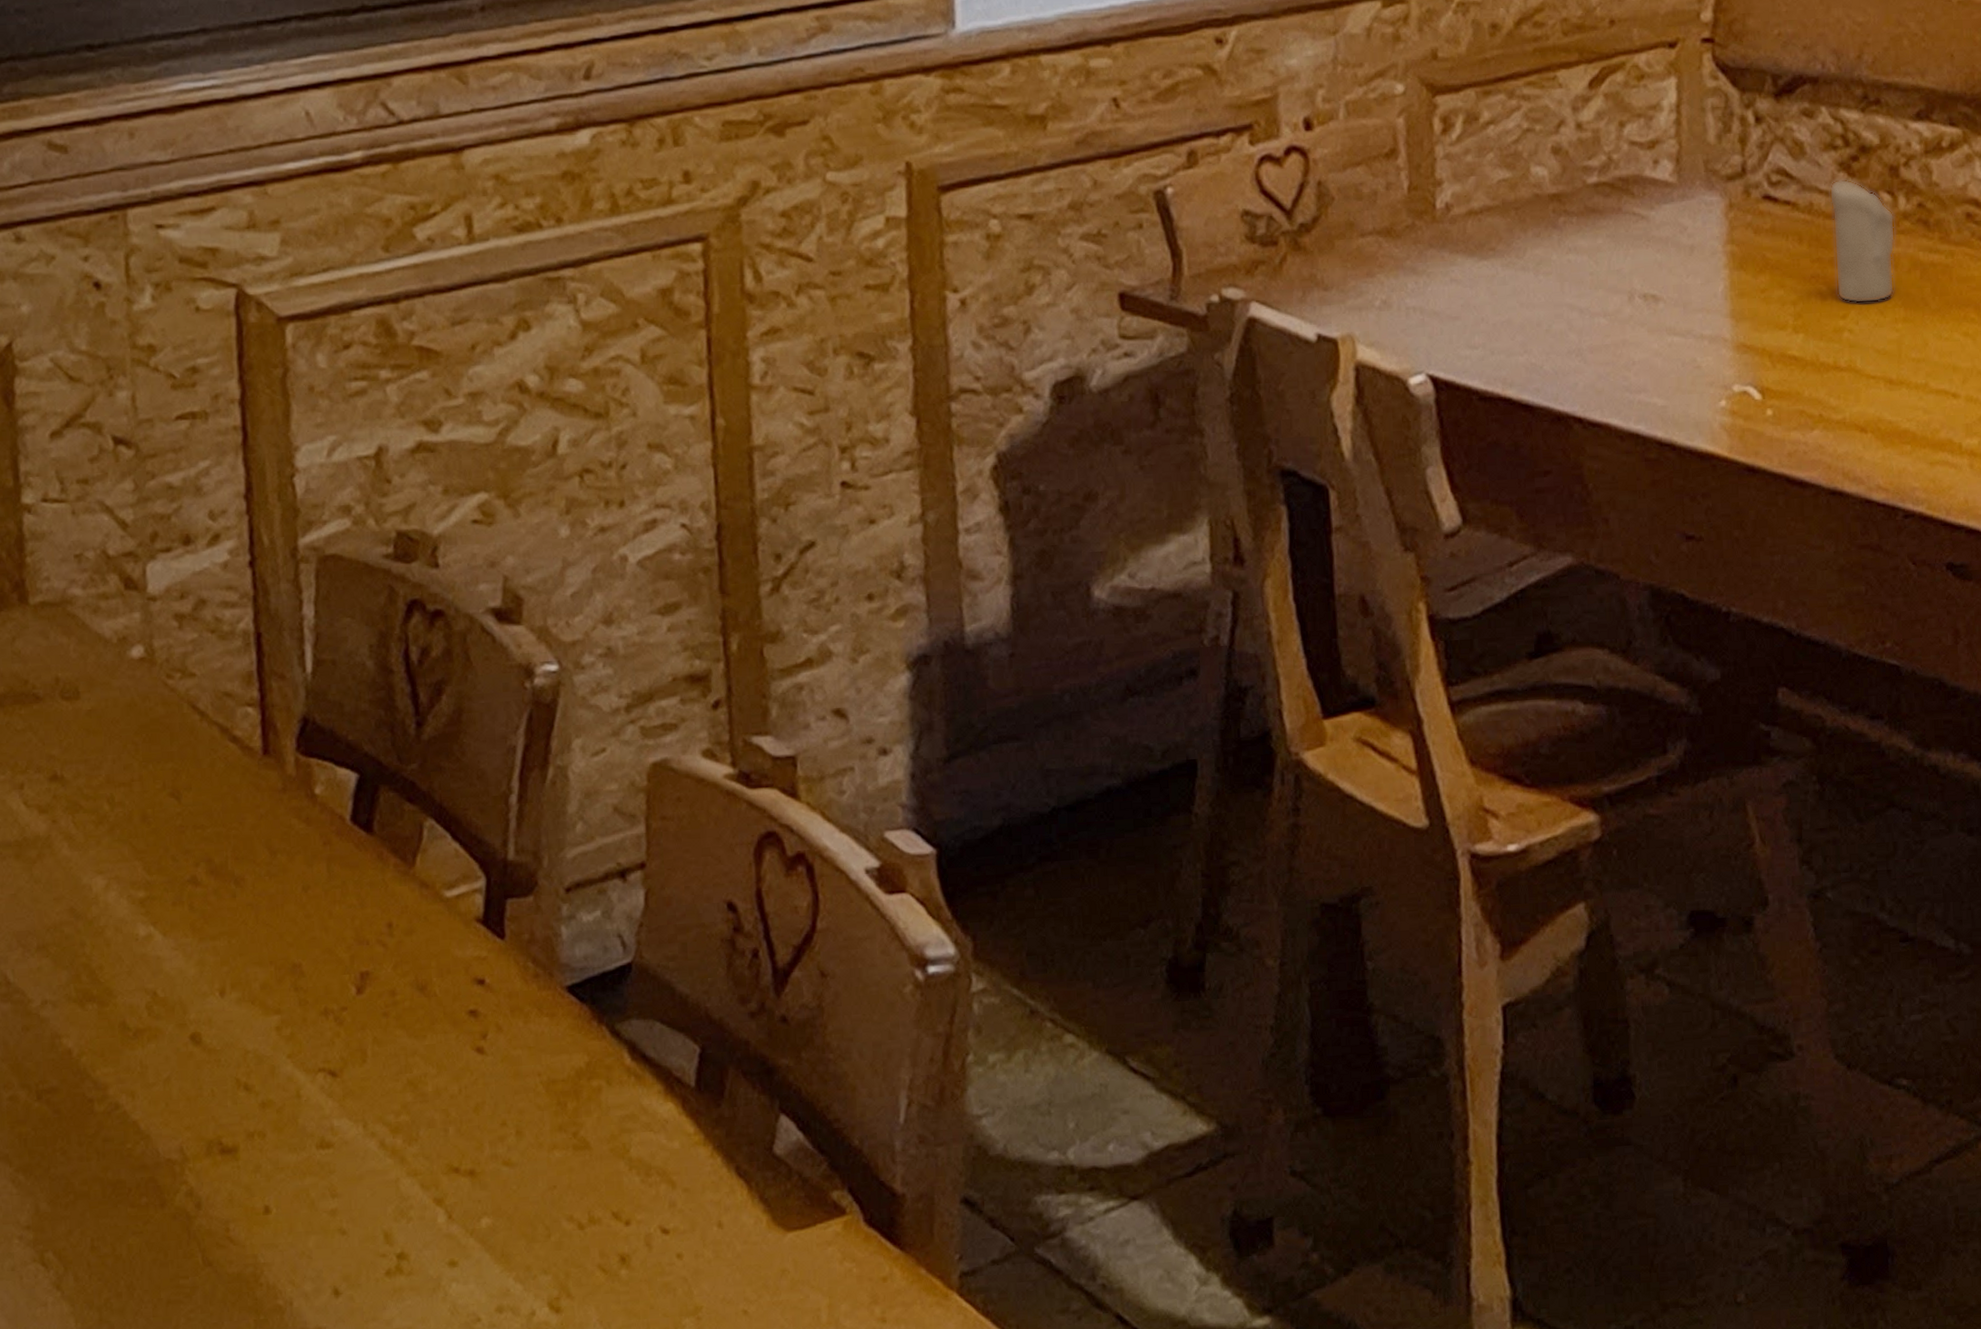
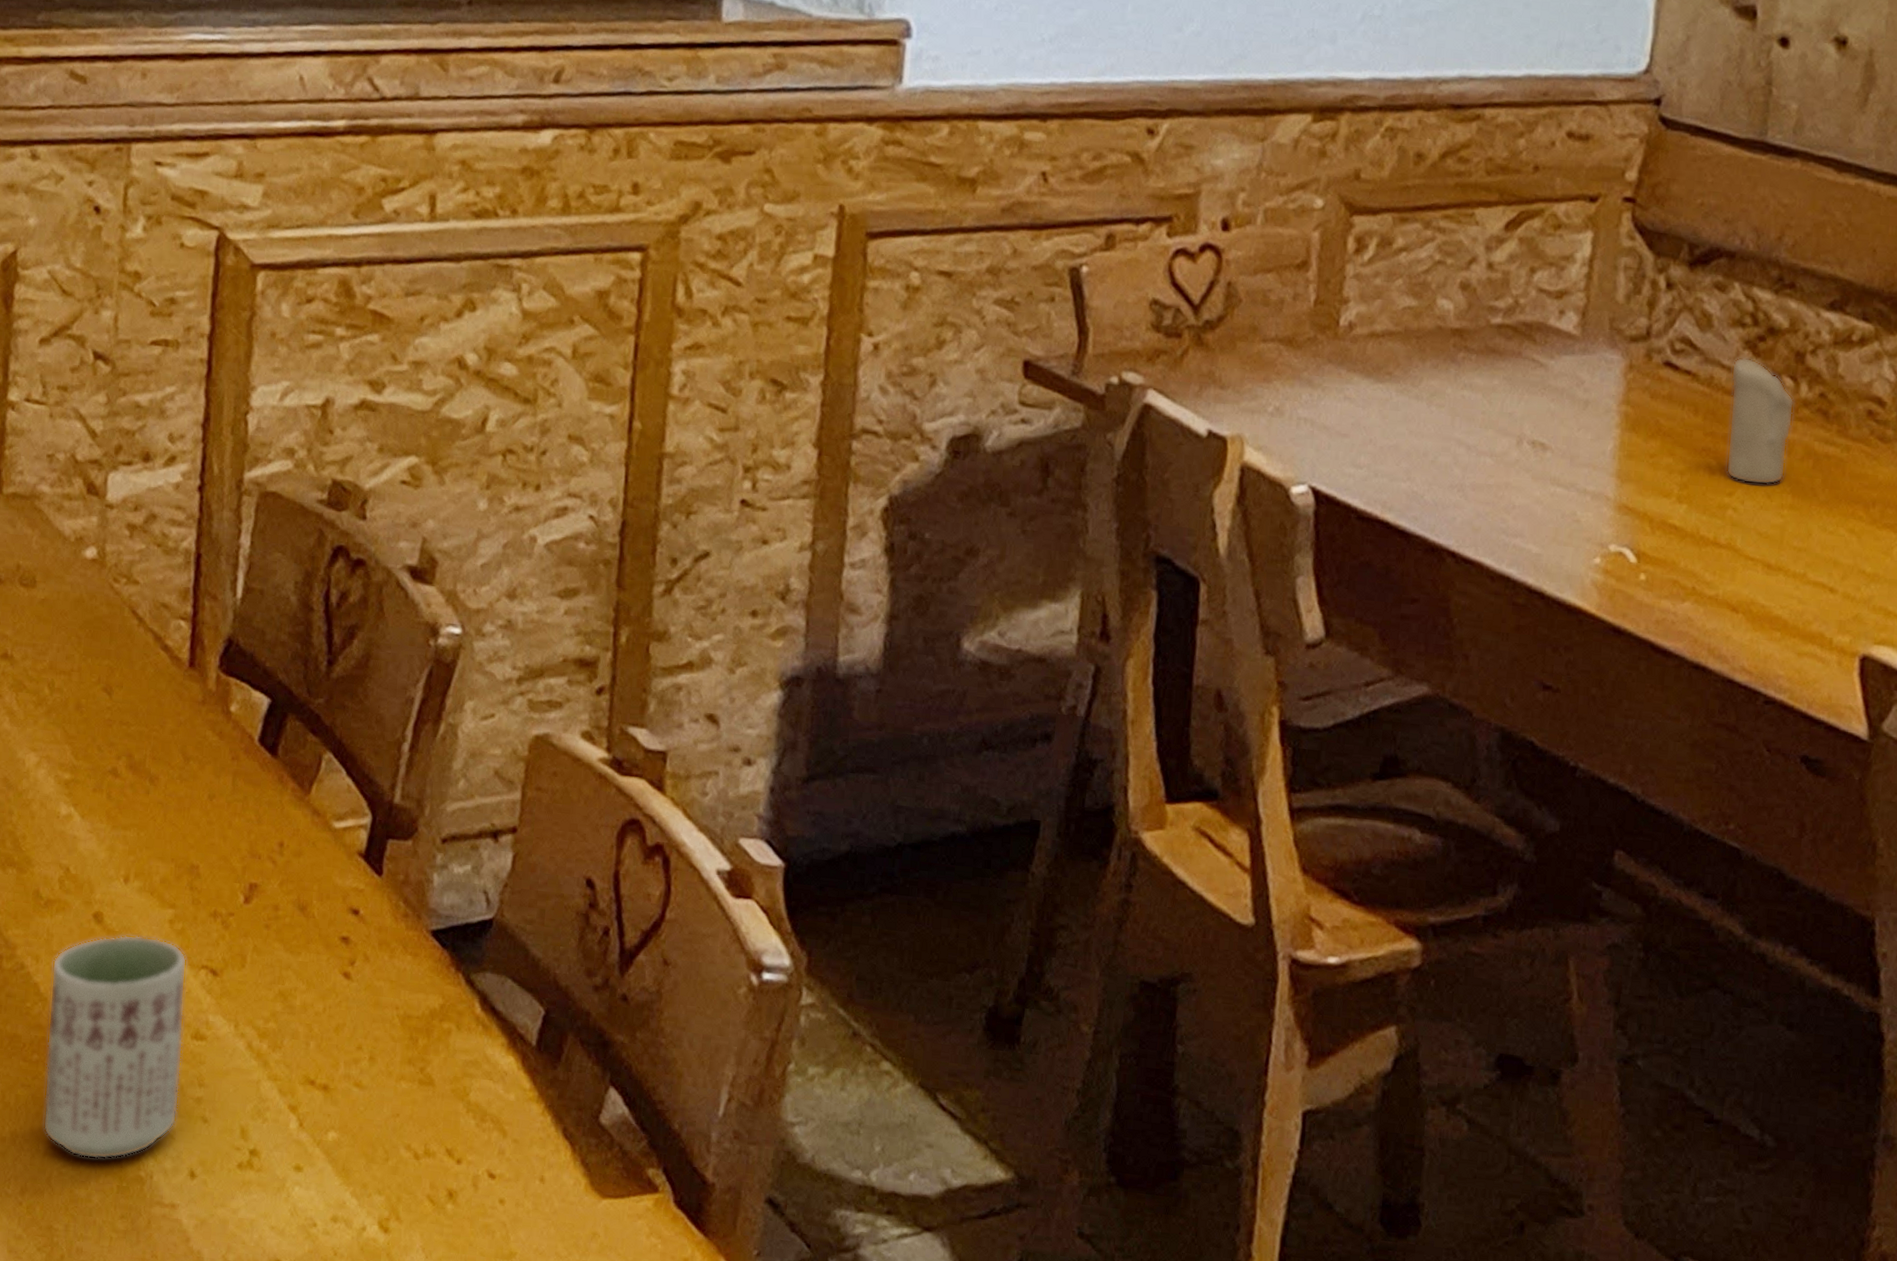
cup: none [150,1048,312,1298] -> present [43,934,187,1160]

